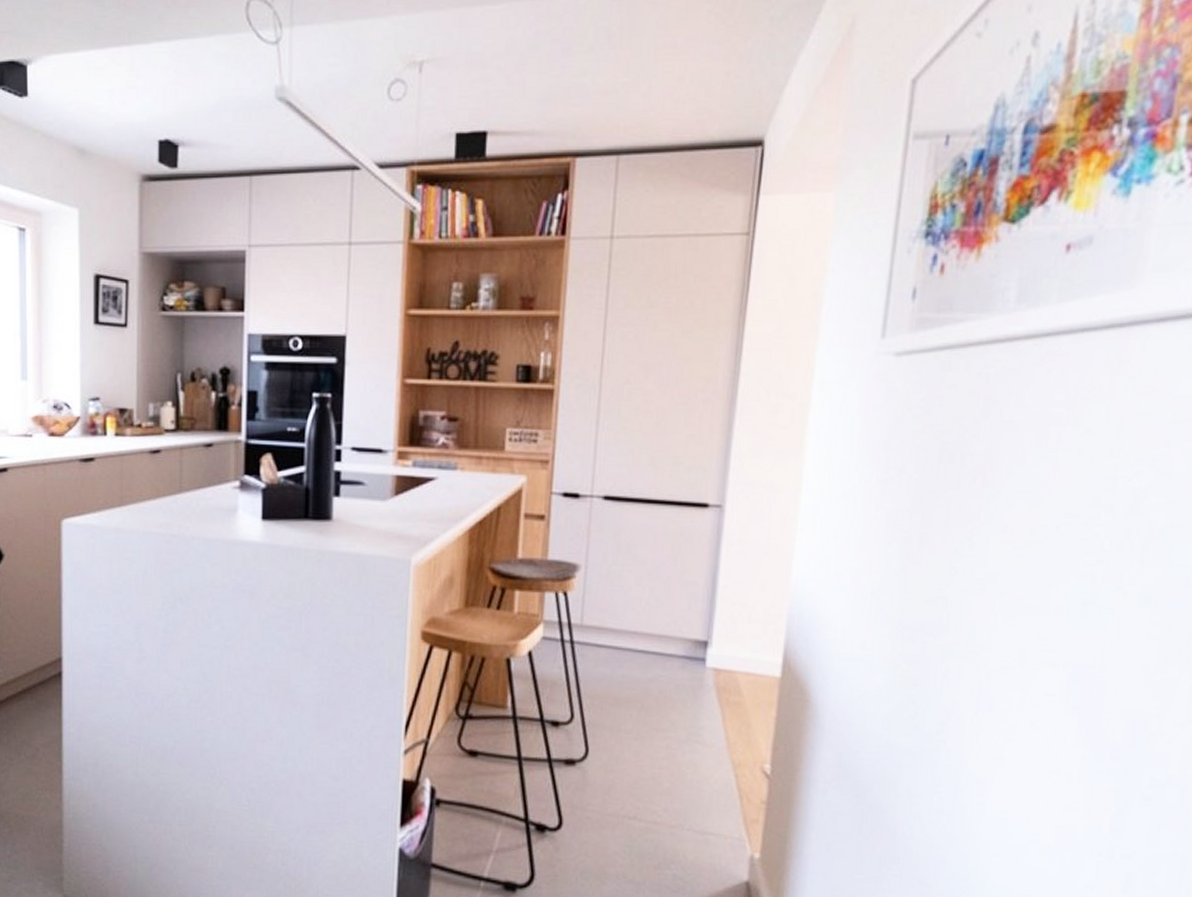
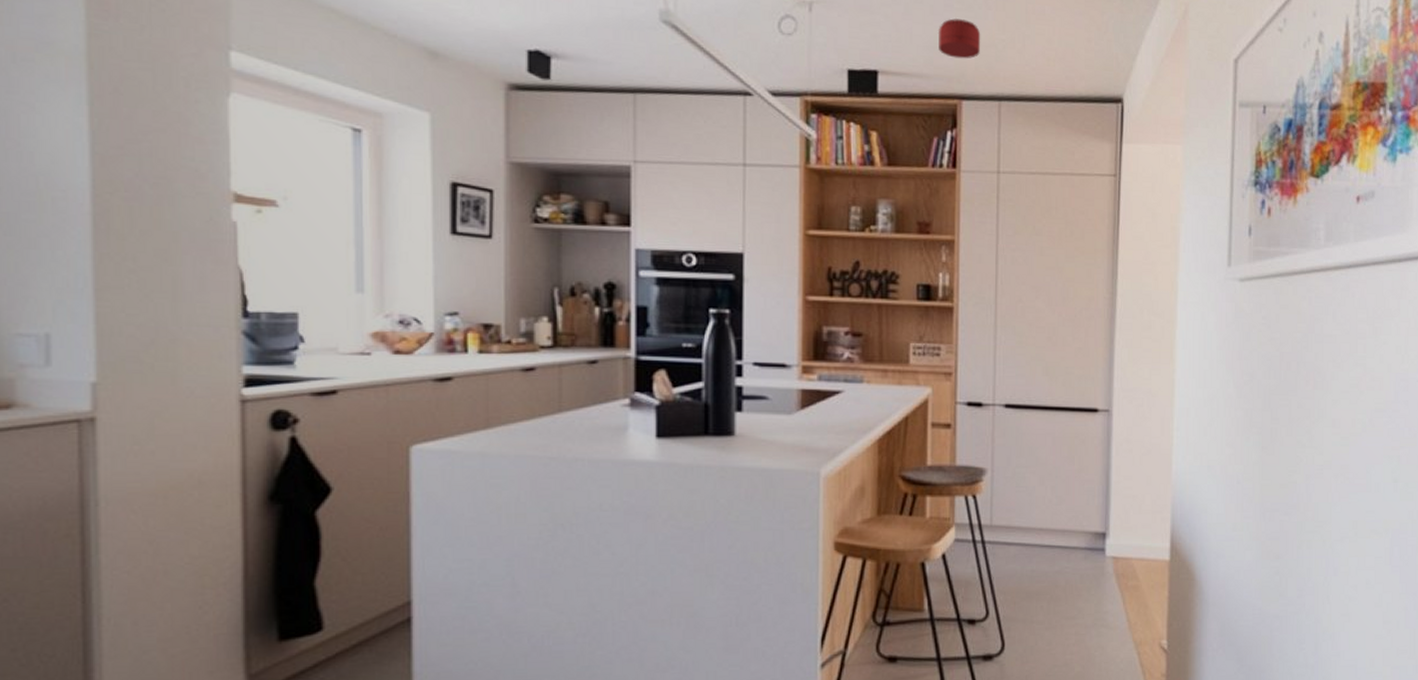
smoke detector: none [553,64,601,110] -> present [937,18,981,59]

